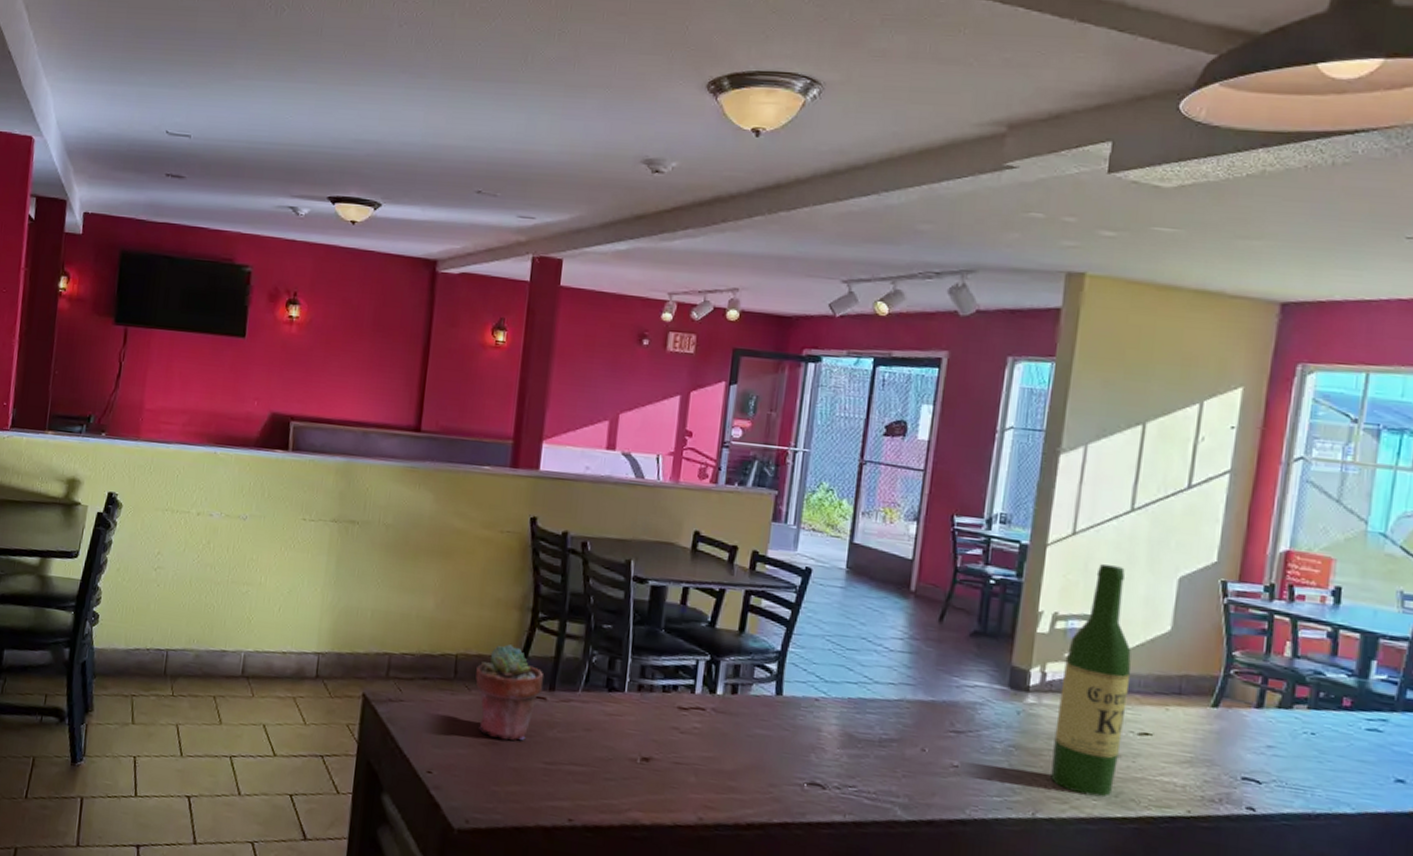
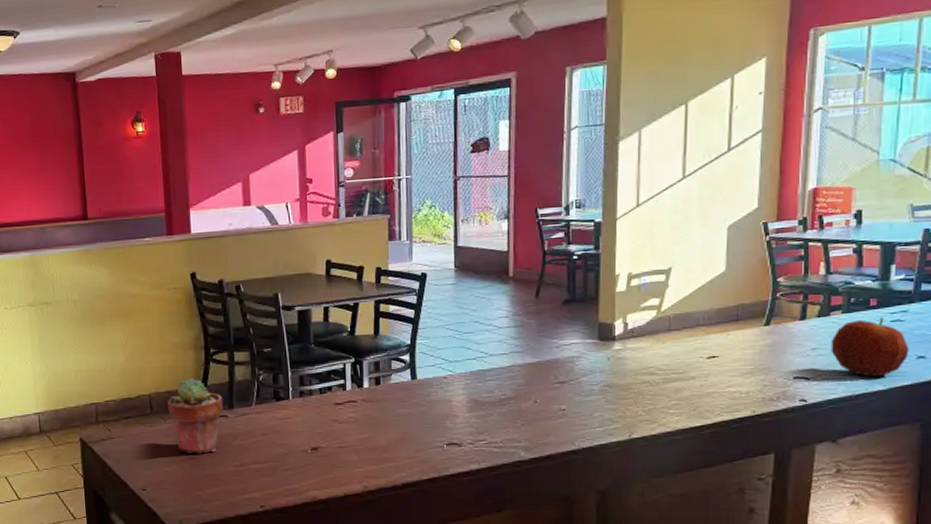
wine bottle: present [1051,564,1132,798] -> none [640,226,696,414]
apple: none [1290,720,1387,797] -> present [831,317,910,377]

